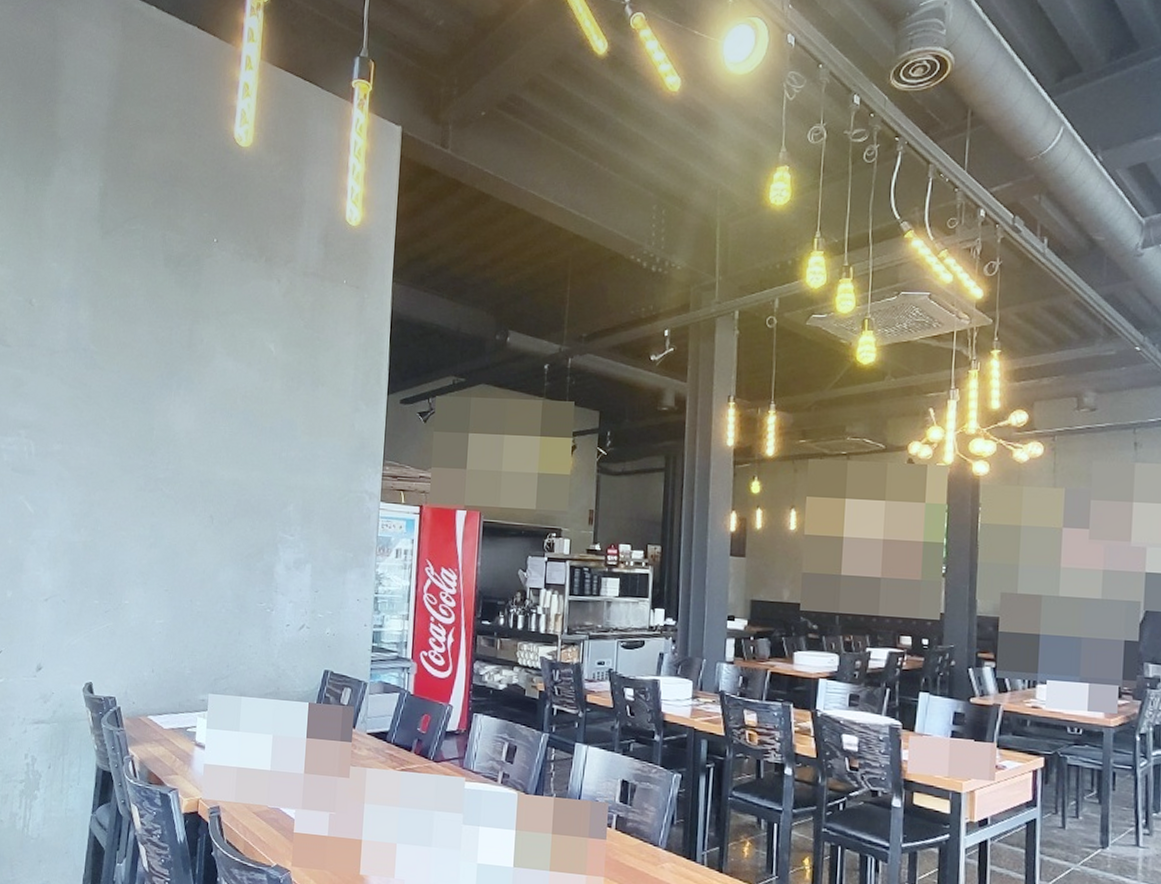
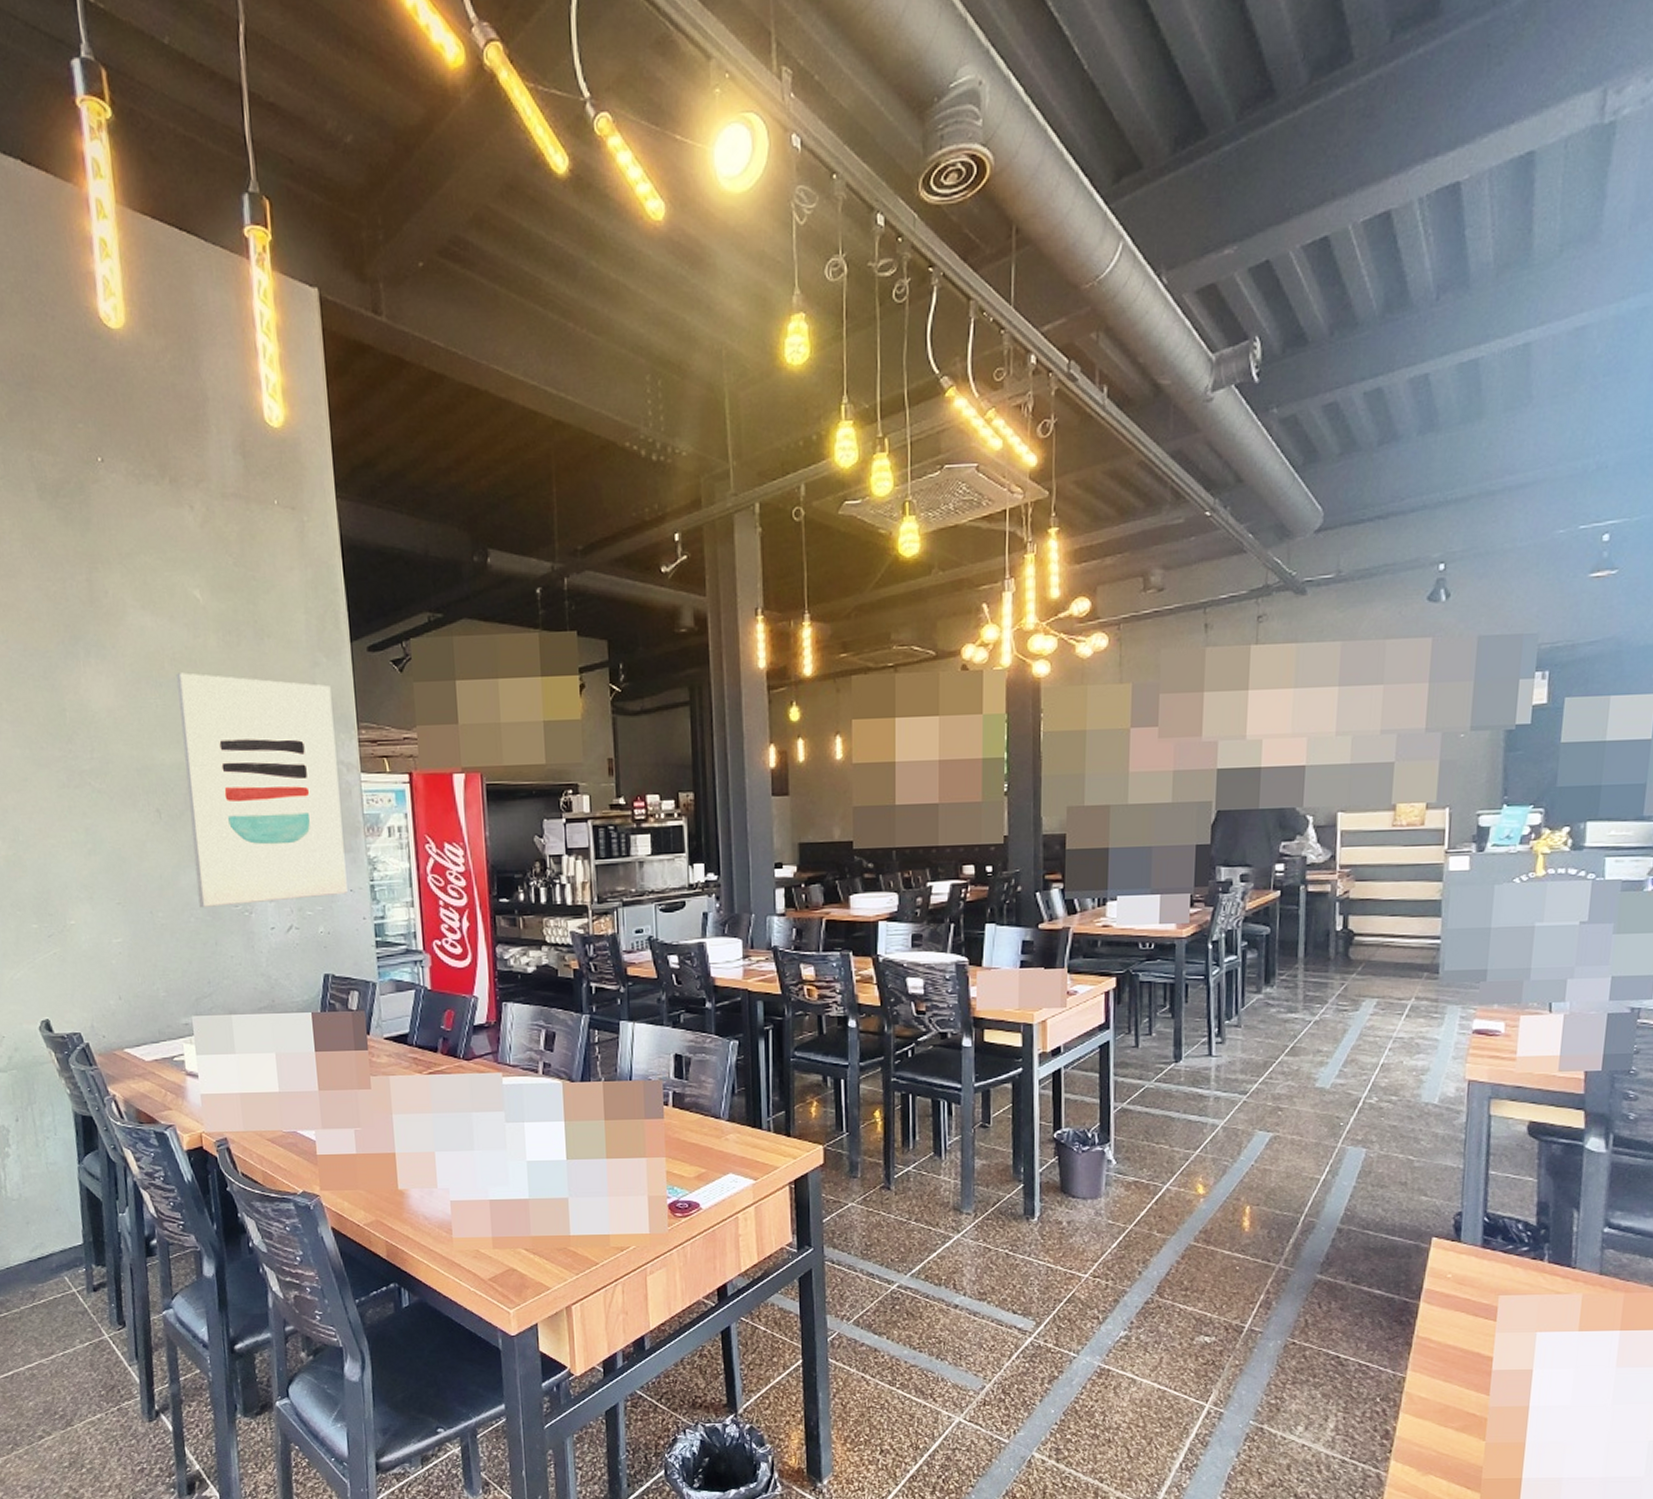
wall art: none [231,407,366,603] -> present [176,672,348,907]

